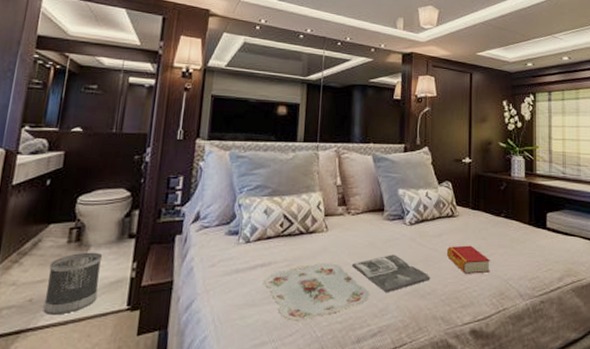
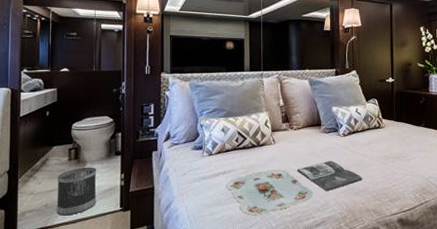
book: present [446,245,490,274] -> none [375,151,413,174]

